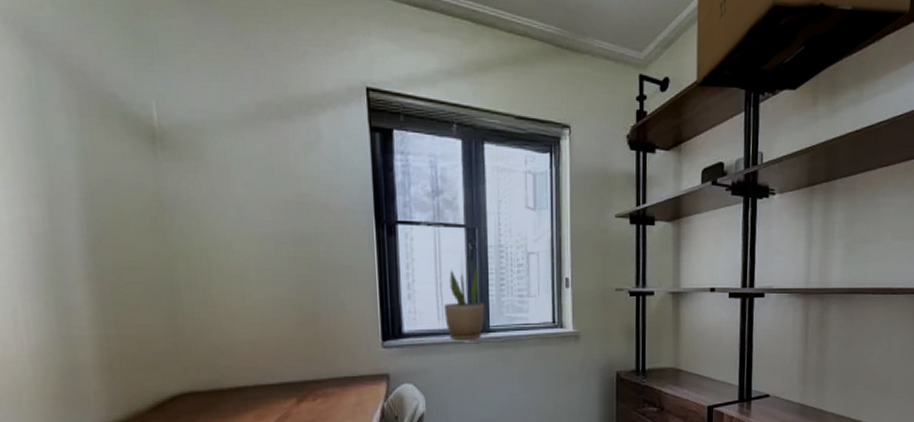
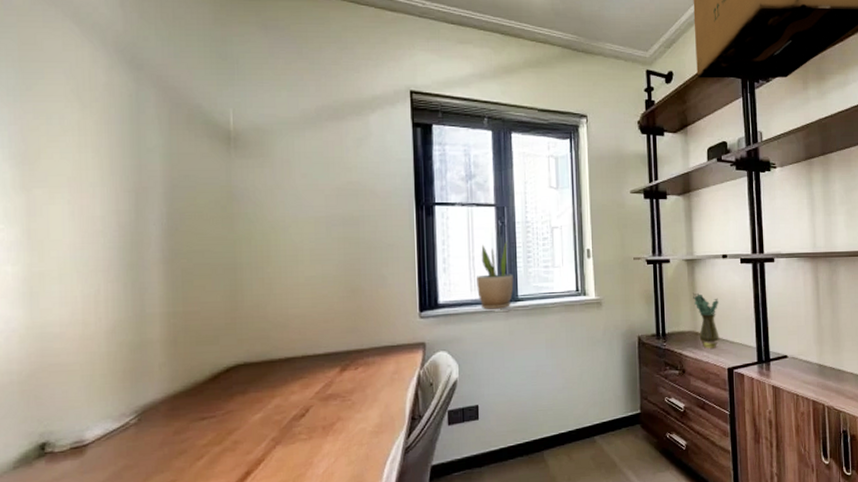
vase: none [676,327,703,386] -> present [693,292,719,349]

